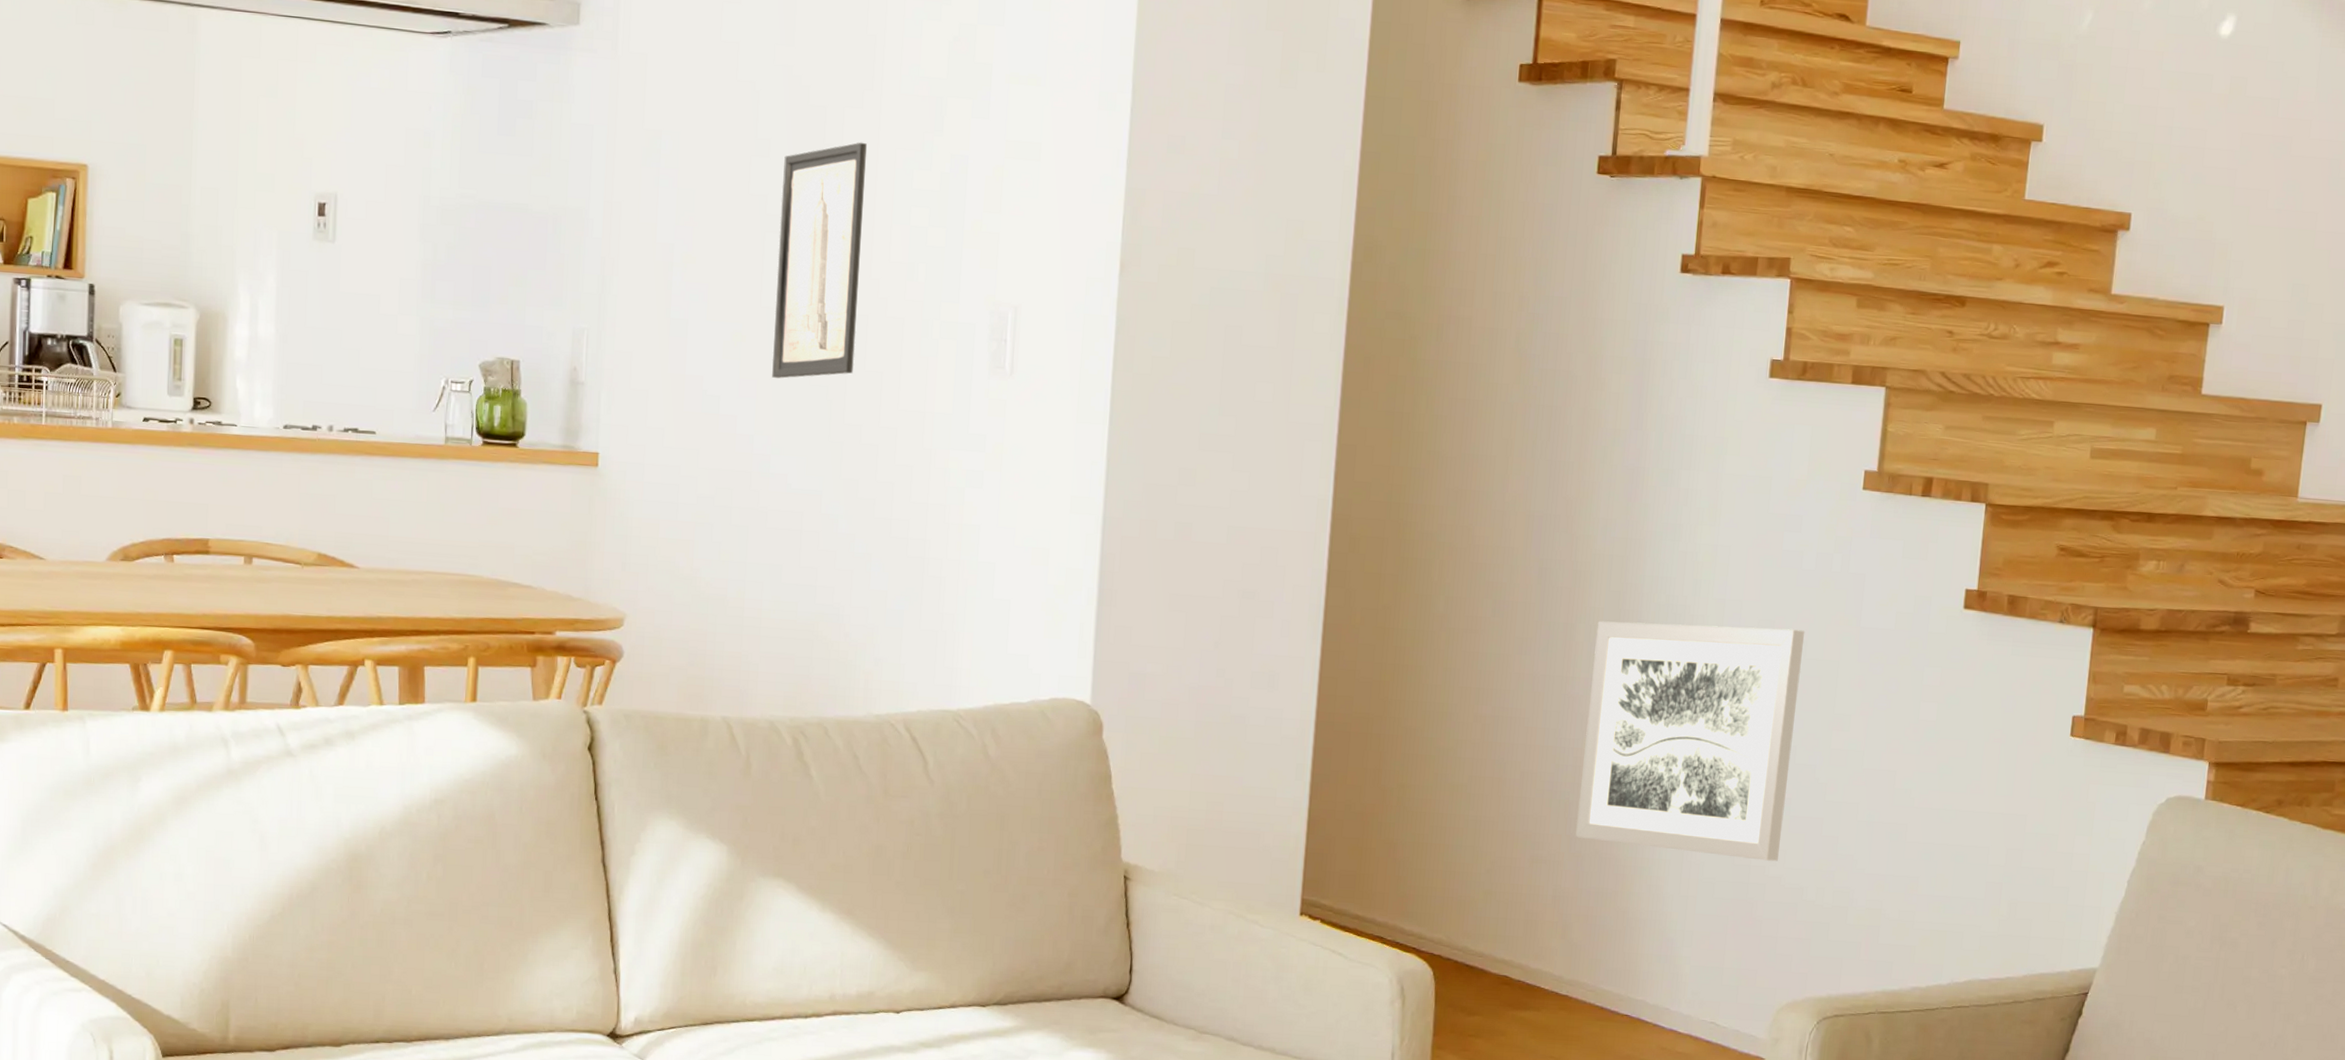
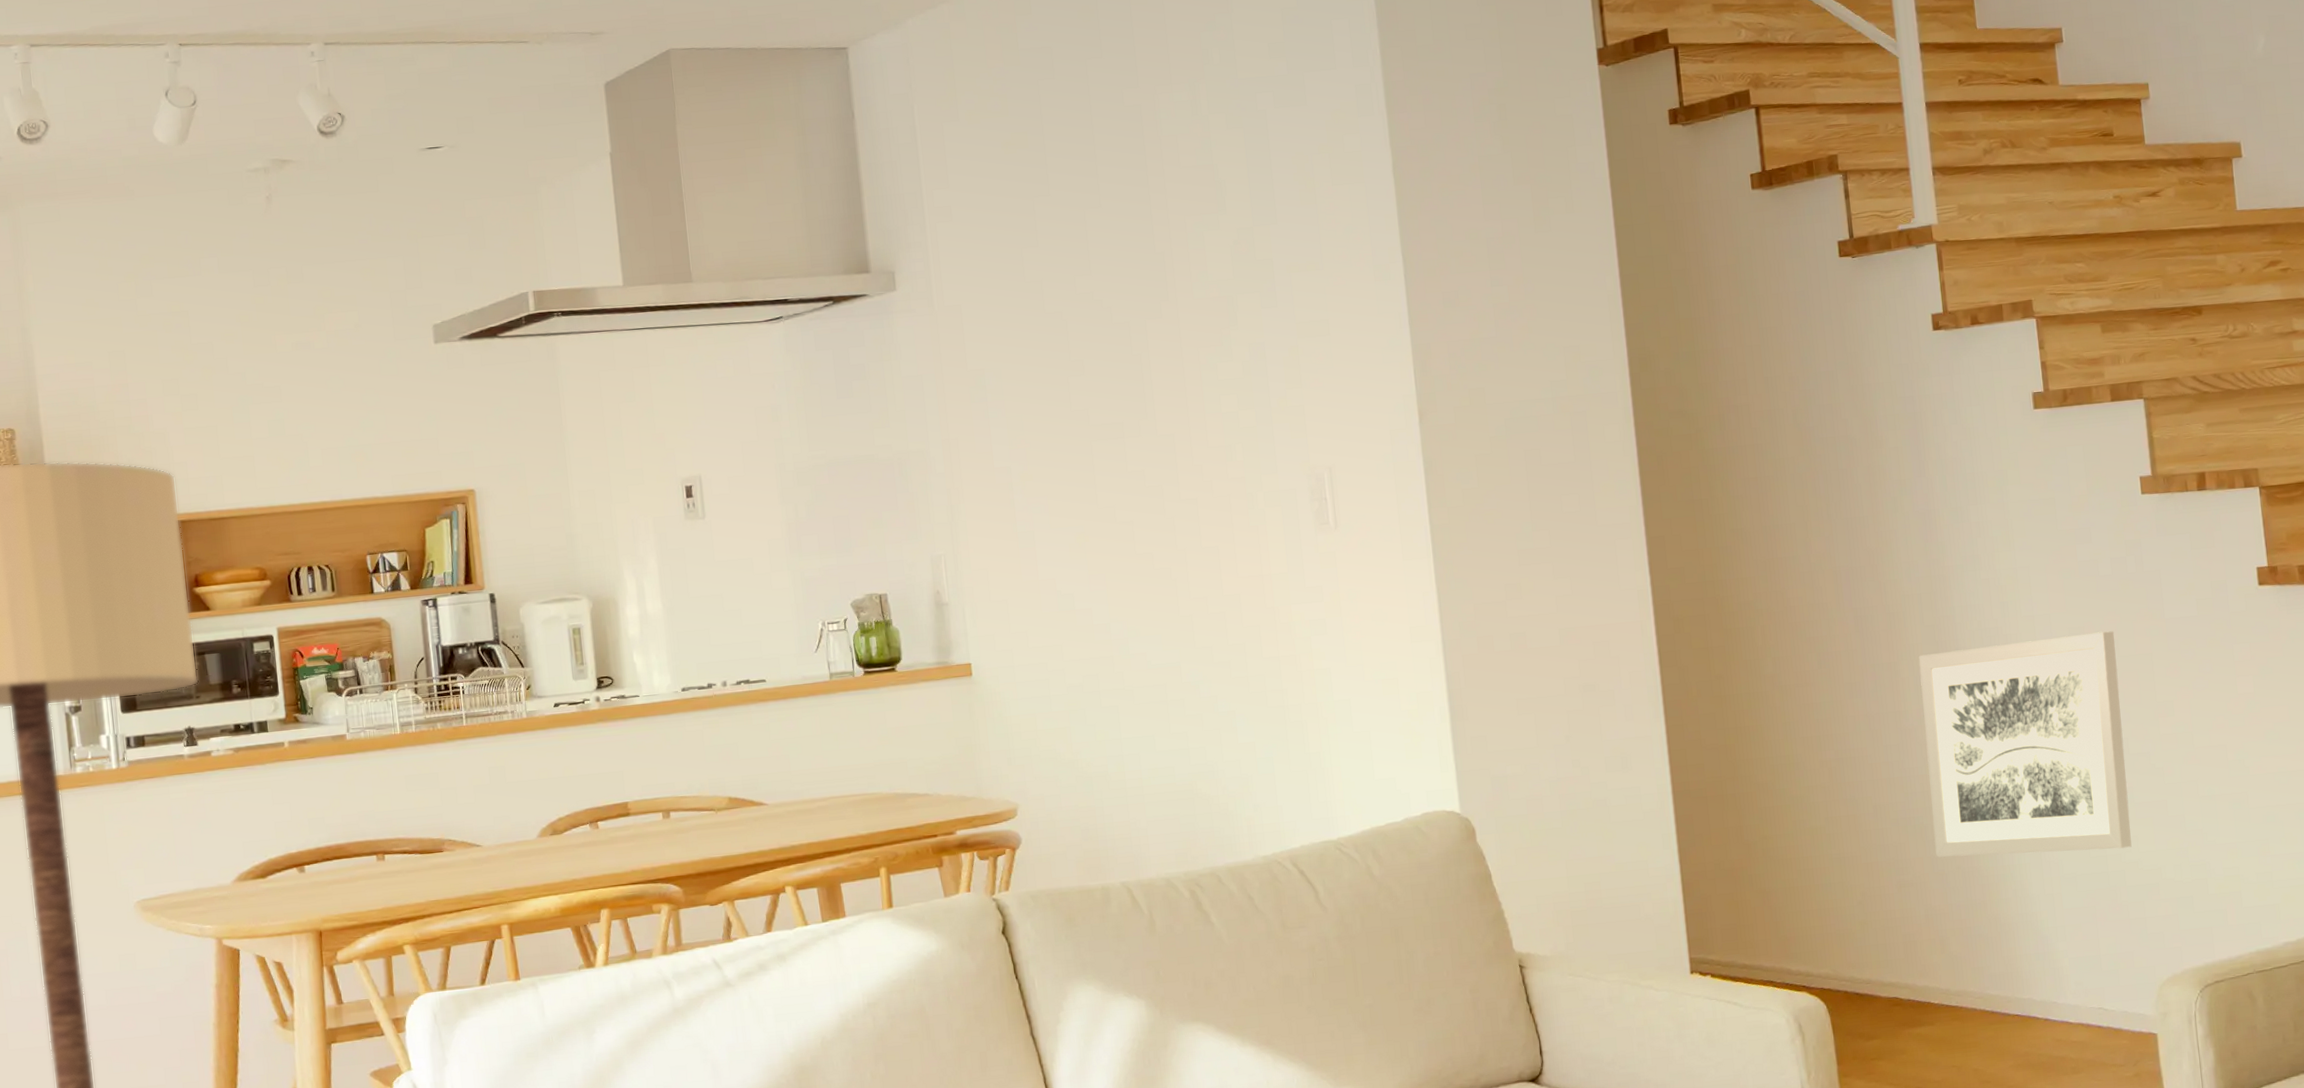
wall art: present [772,142,867,379] -> none [1098,347,1191,569]

